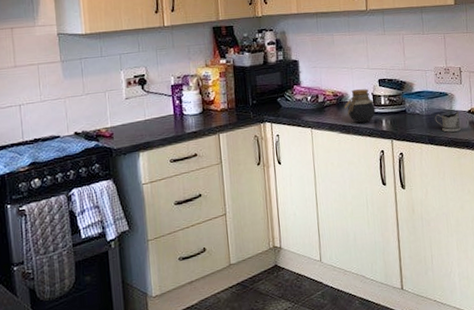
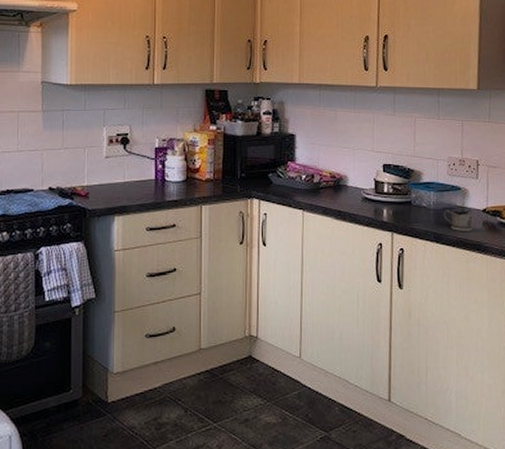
jar: present [345,89,376,124] -> none [342,173,377,211]

